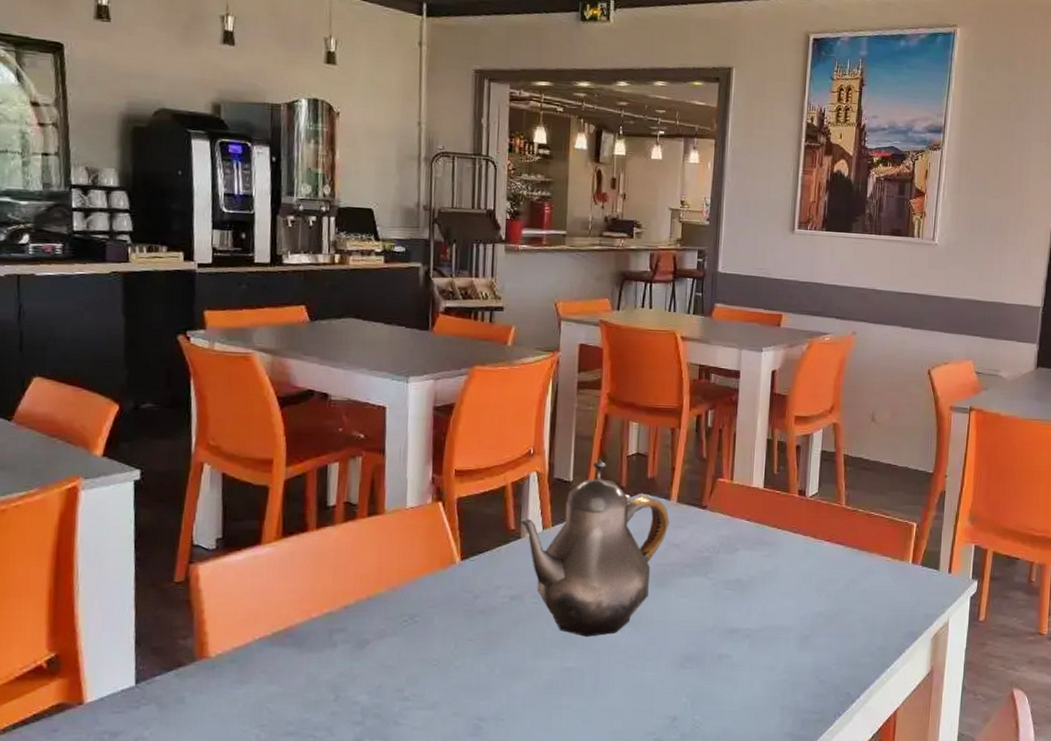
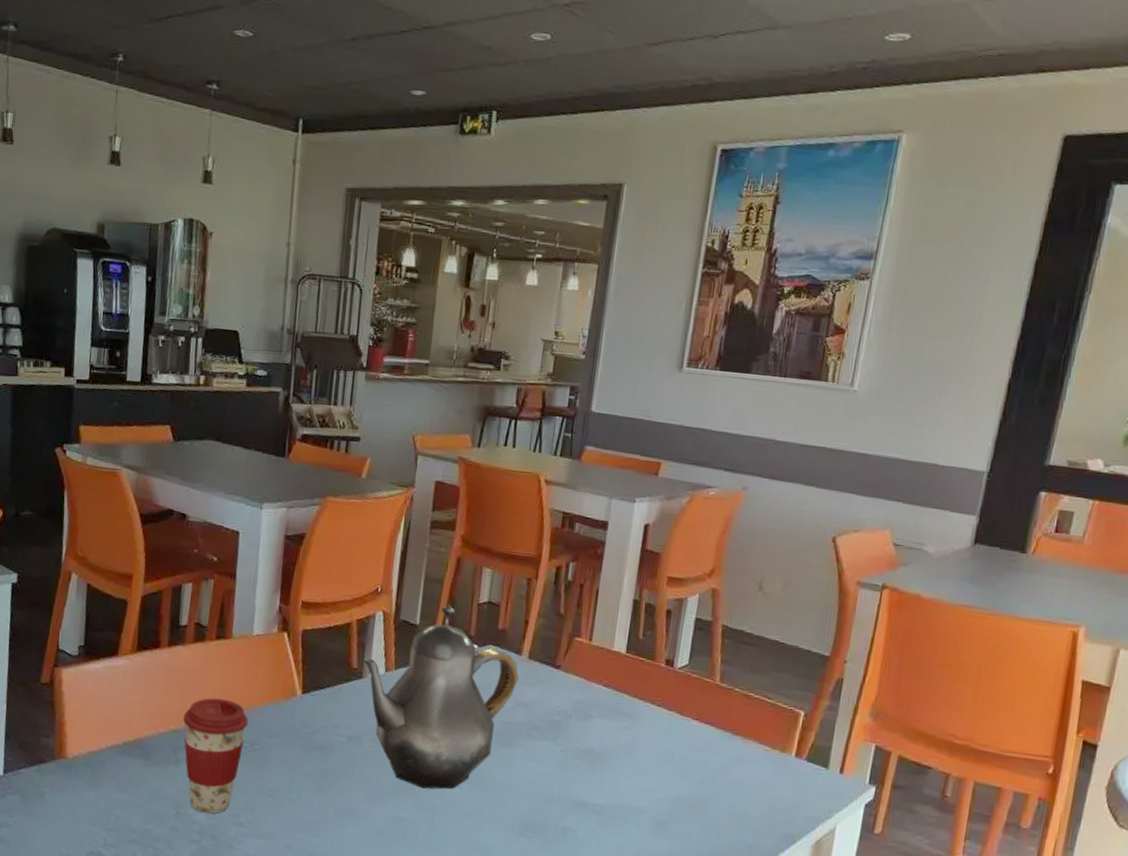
coffee cup: none [337,575,407,693] -> present [183,698,249,814]

